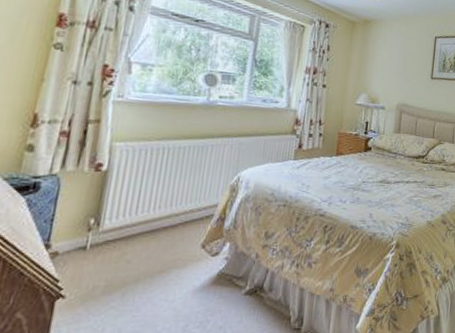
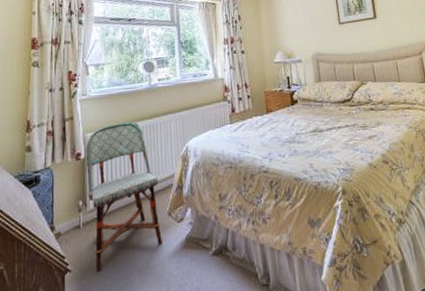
chair: none [98,137,198,300] -> present [85,121,162,272]

